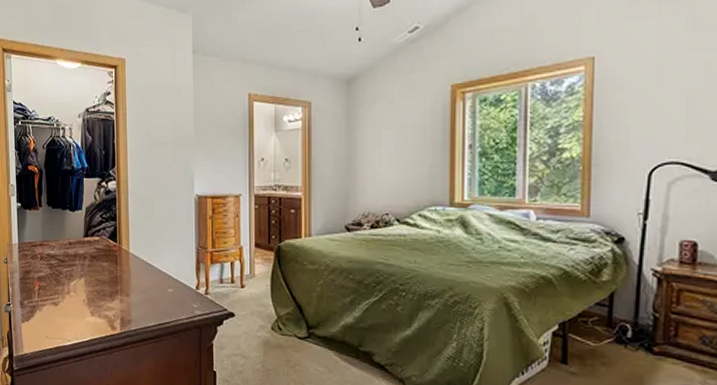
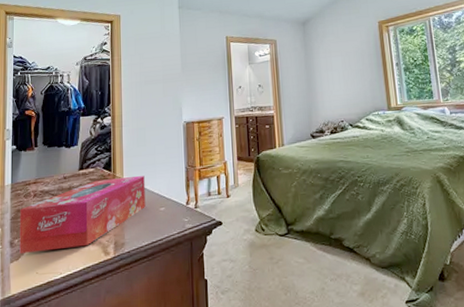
tissue box: none [28,250,153,318] -> present [19,176,146,253]

